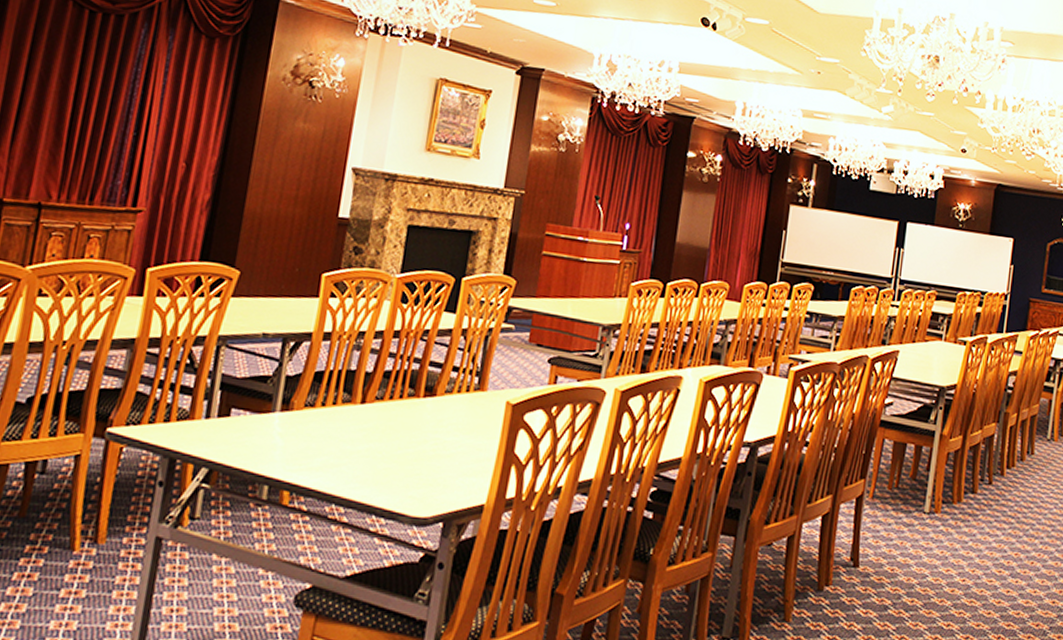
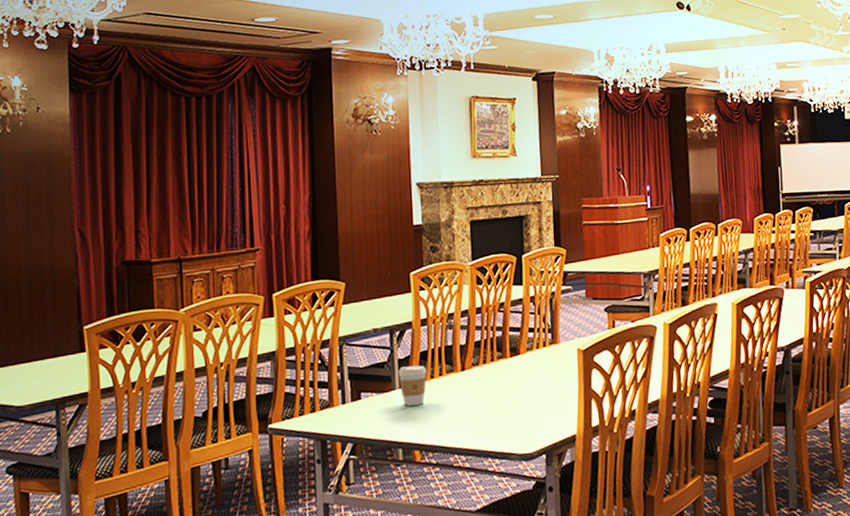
coffee cup: none [281,386,319,436] -> present [398,366,427,406]

